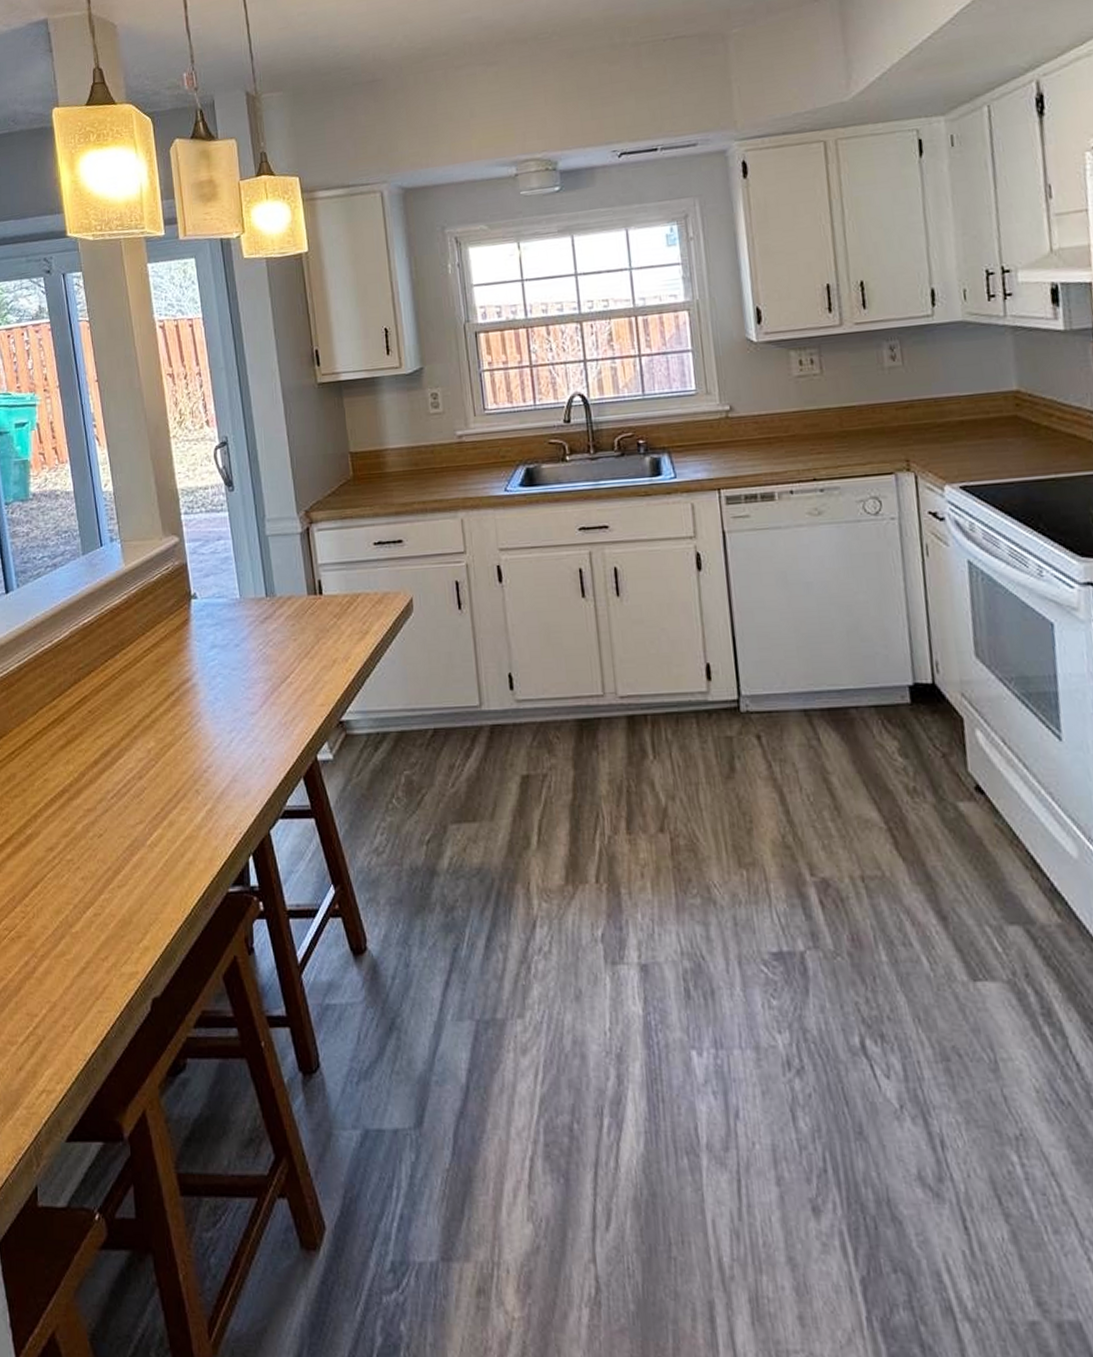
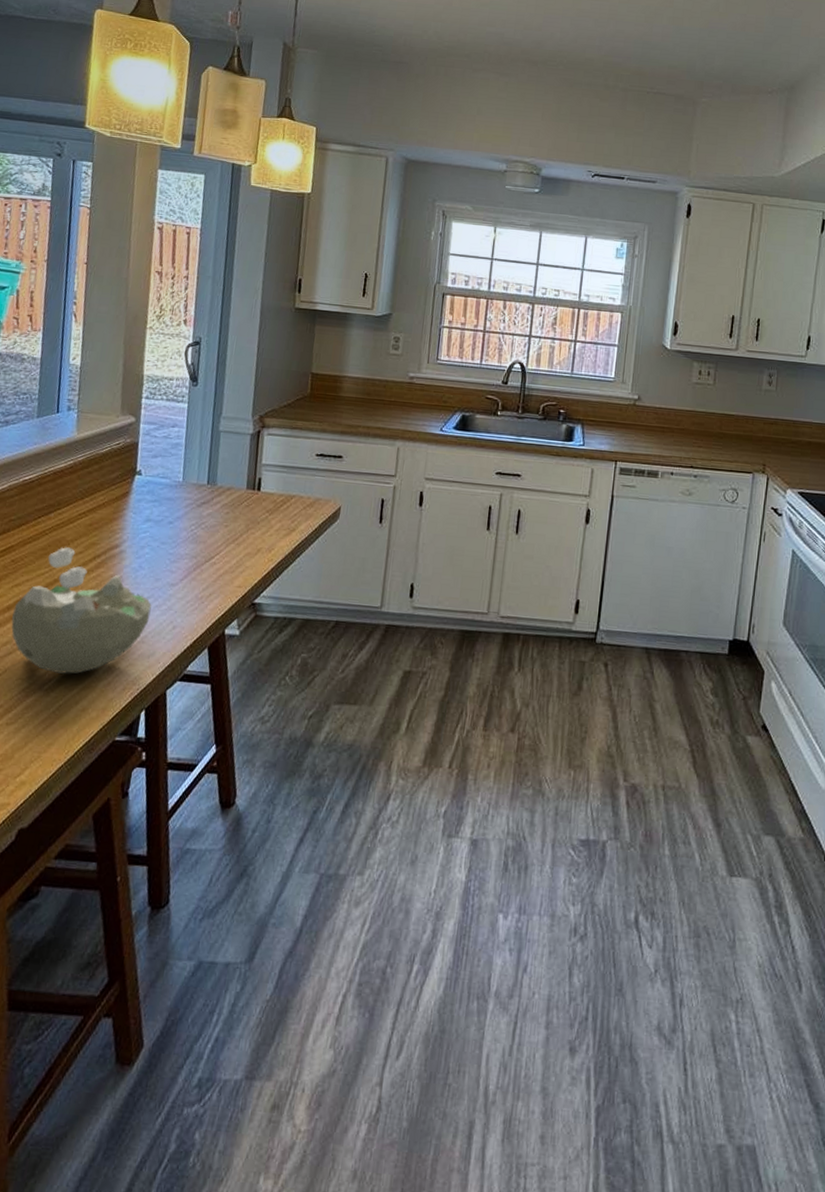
bowl: none [101,688,237,826] -> present [11,547,152,674]

